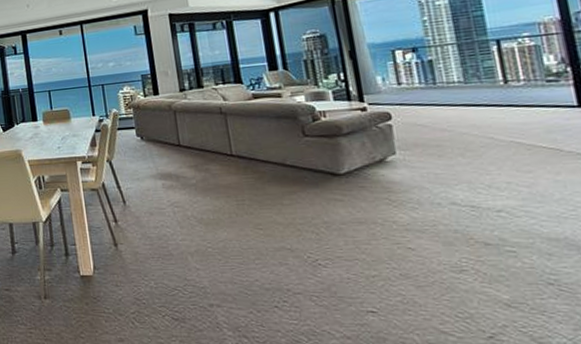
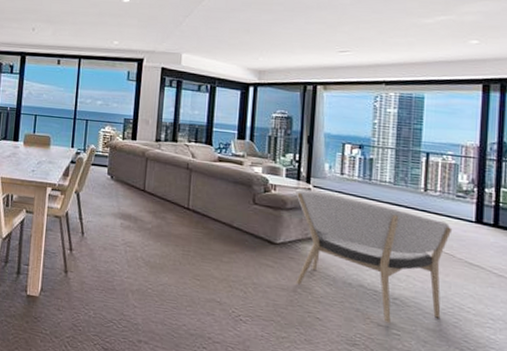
armchair: none [348,108,562,241] -> present [294,188,453,324]

